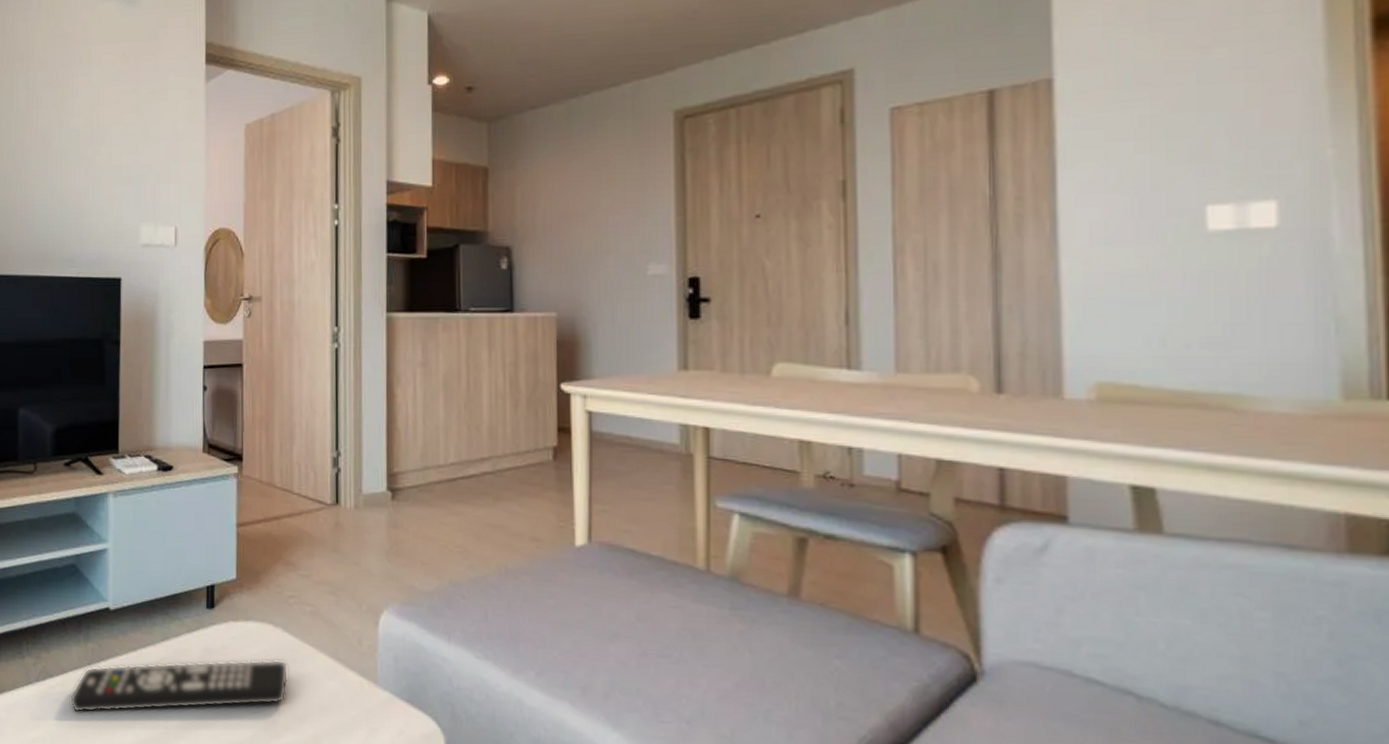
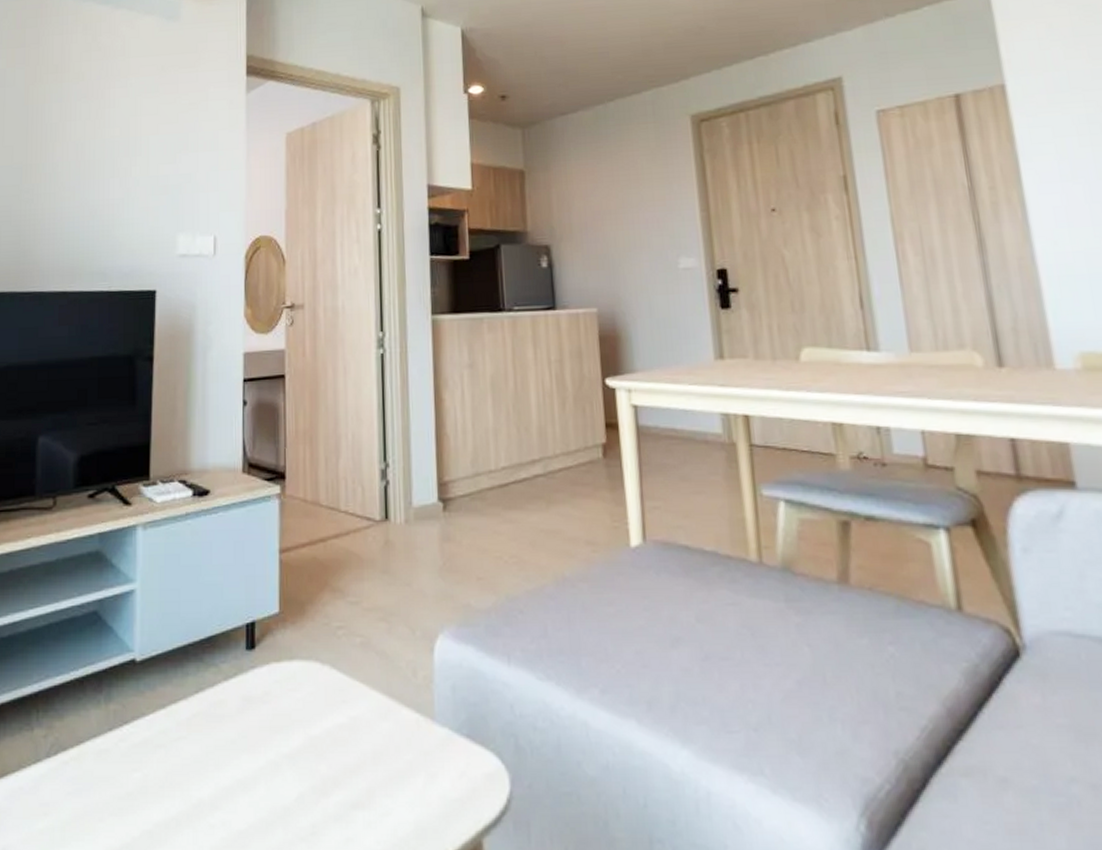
remote control: present [69,659,289,714] -> none [85,702,338,792]

